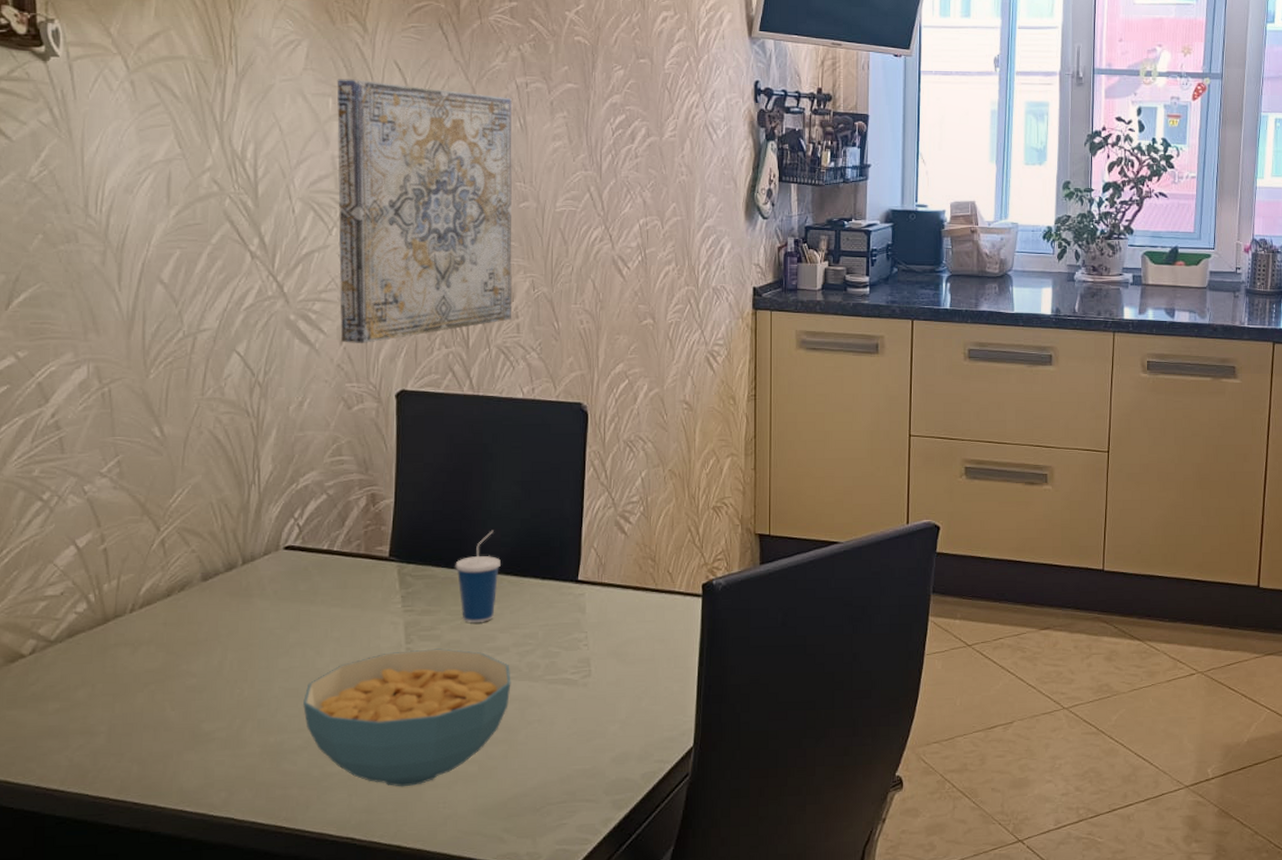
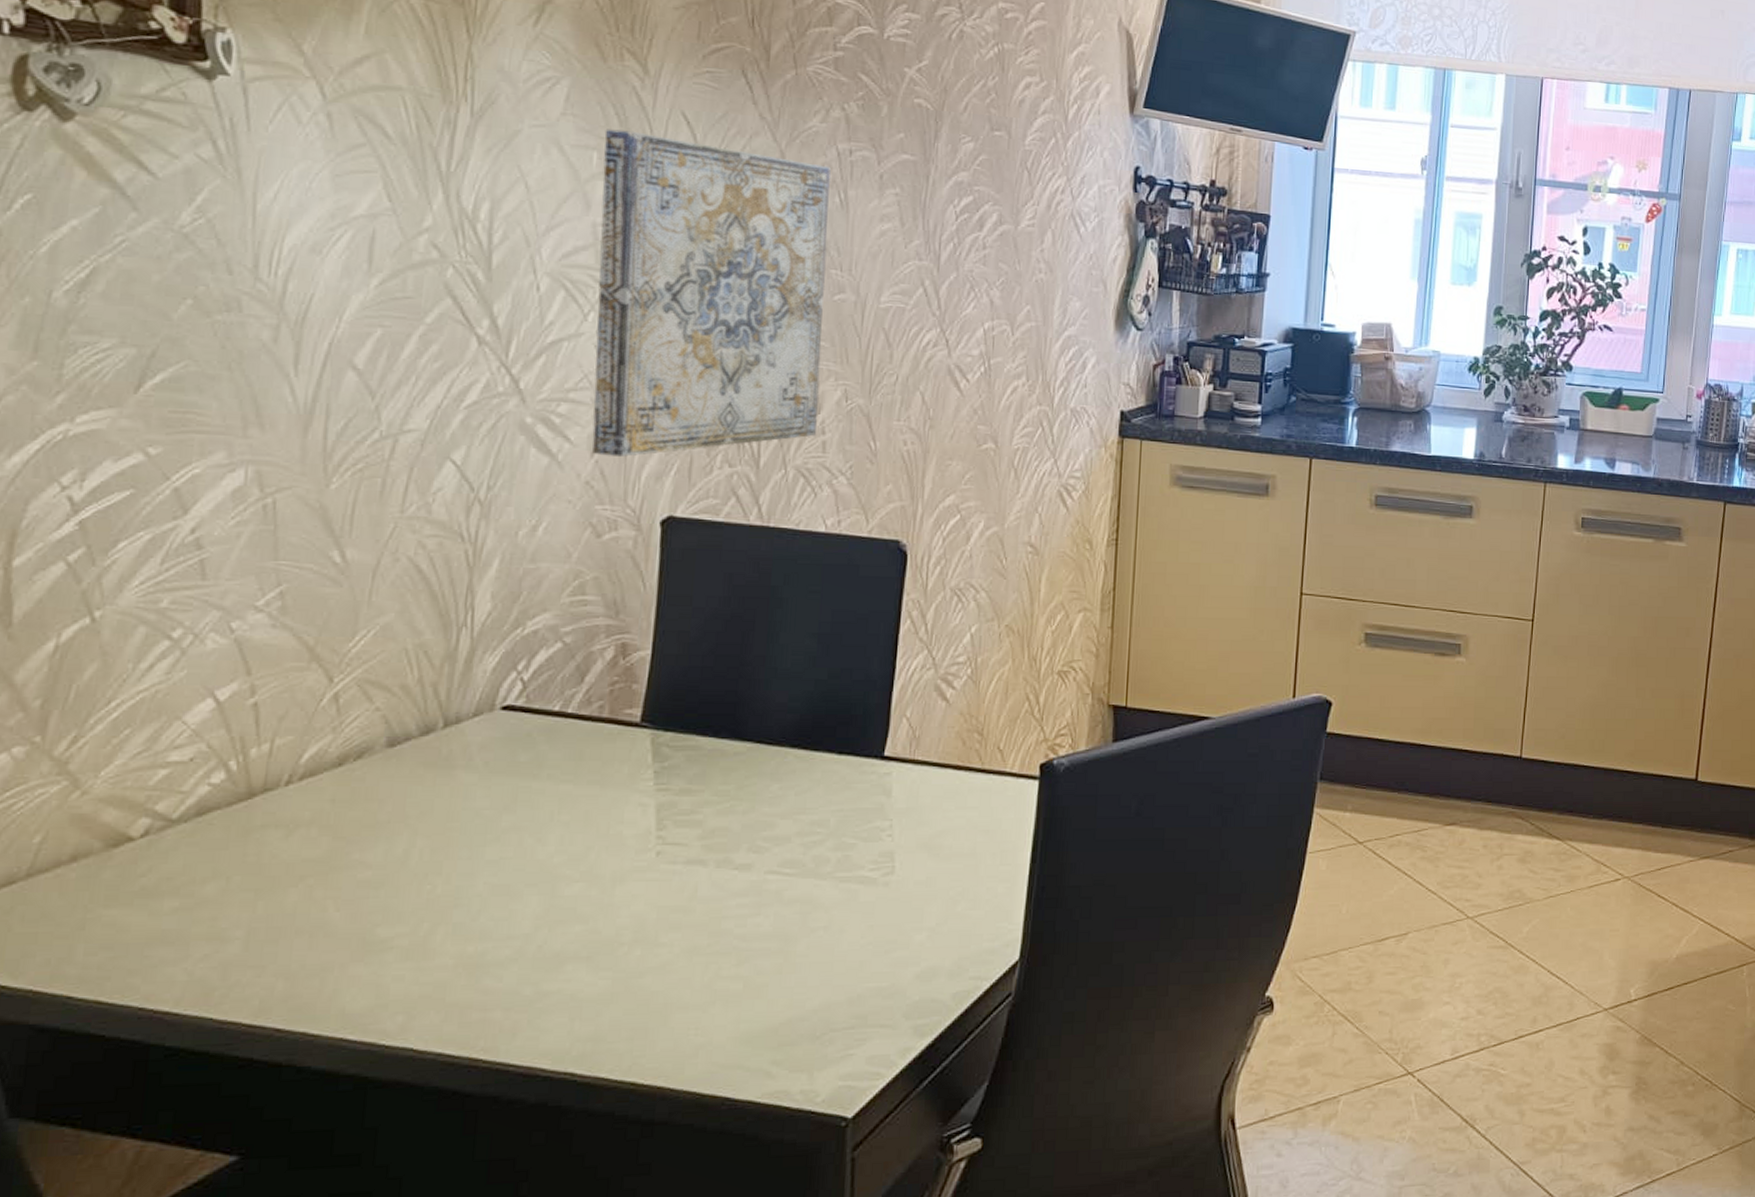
cereal bowl: present [302,648,511,787] -> none [514,837,792,1010]
cup: present [455,530,501,622] -> none [726,692,786,805]

